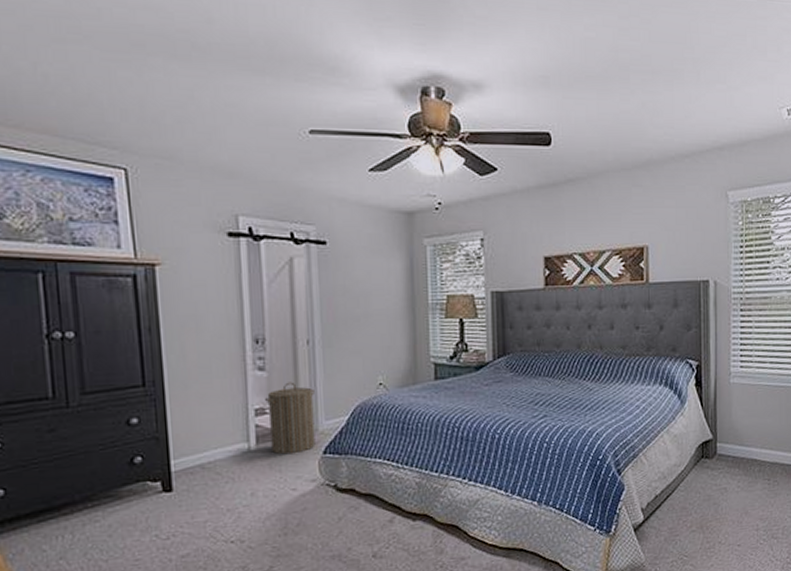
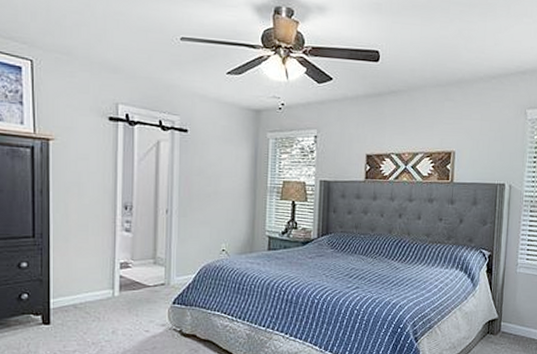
laundry hamper: present [265,382,316,455] -> none [129,243,169,302]

